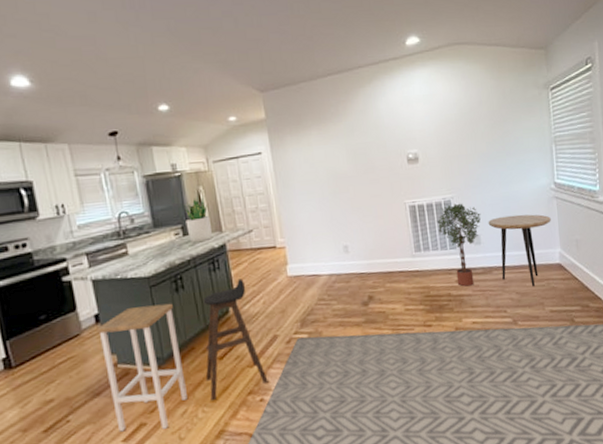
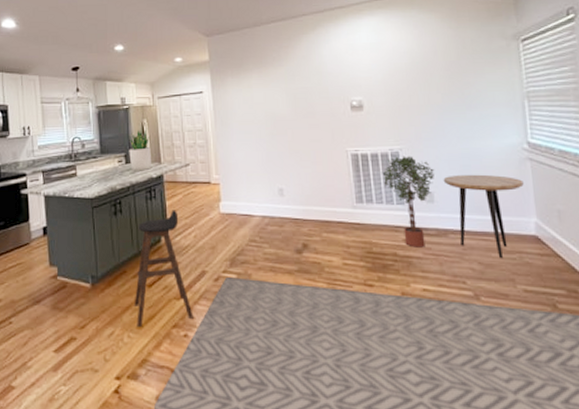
bar stool: present [96,303,187,432] -> none [43,225,115,347]

